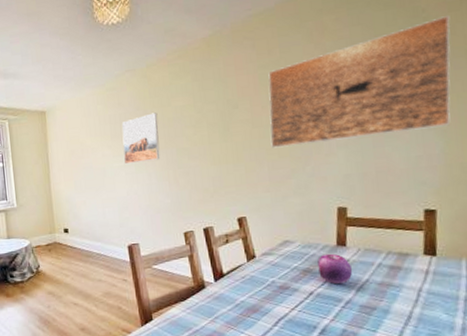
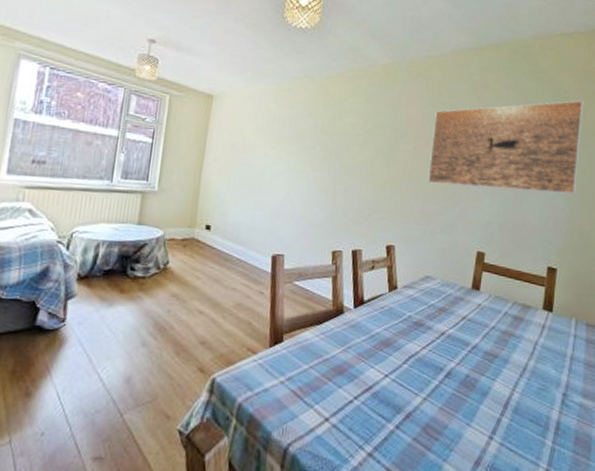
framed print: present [121,112,160,165] -> none [286,123,328,171]
fruit: present [317,253,353,284] -> none [452,295,483,327]

